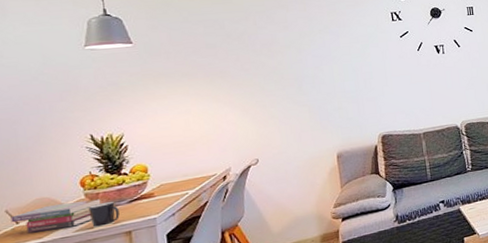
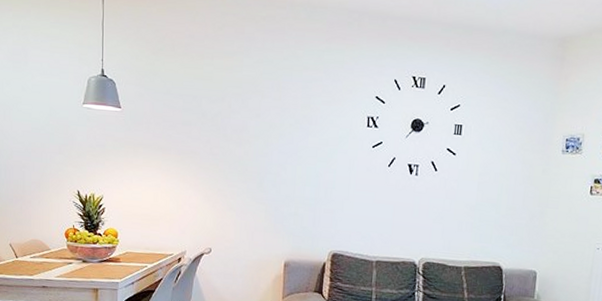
books: present [10,199,101,234] -> none [12,248,79,272]
mug: present [88,201,120,229] -> none [68,256,91,280]

